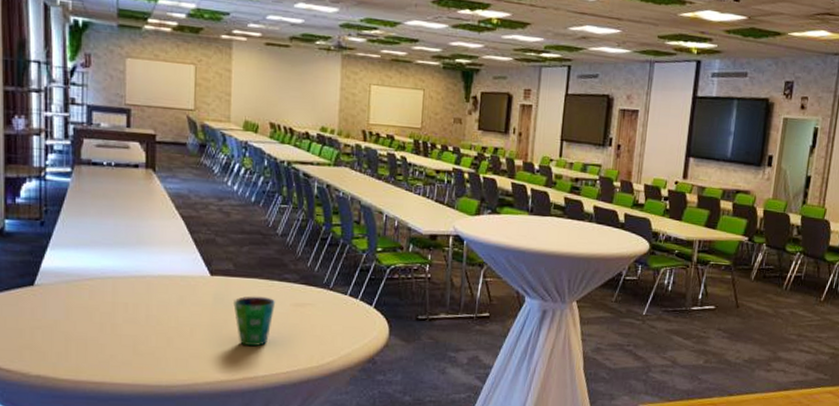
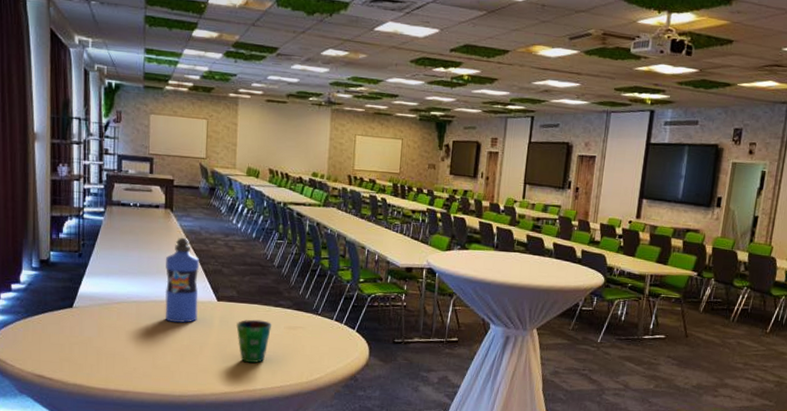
water bottle: none [147,201,188,302] -> present [165,237,199,323]

